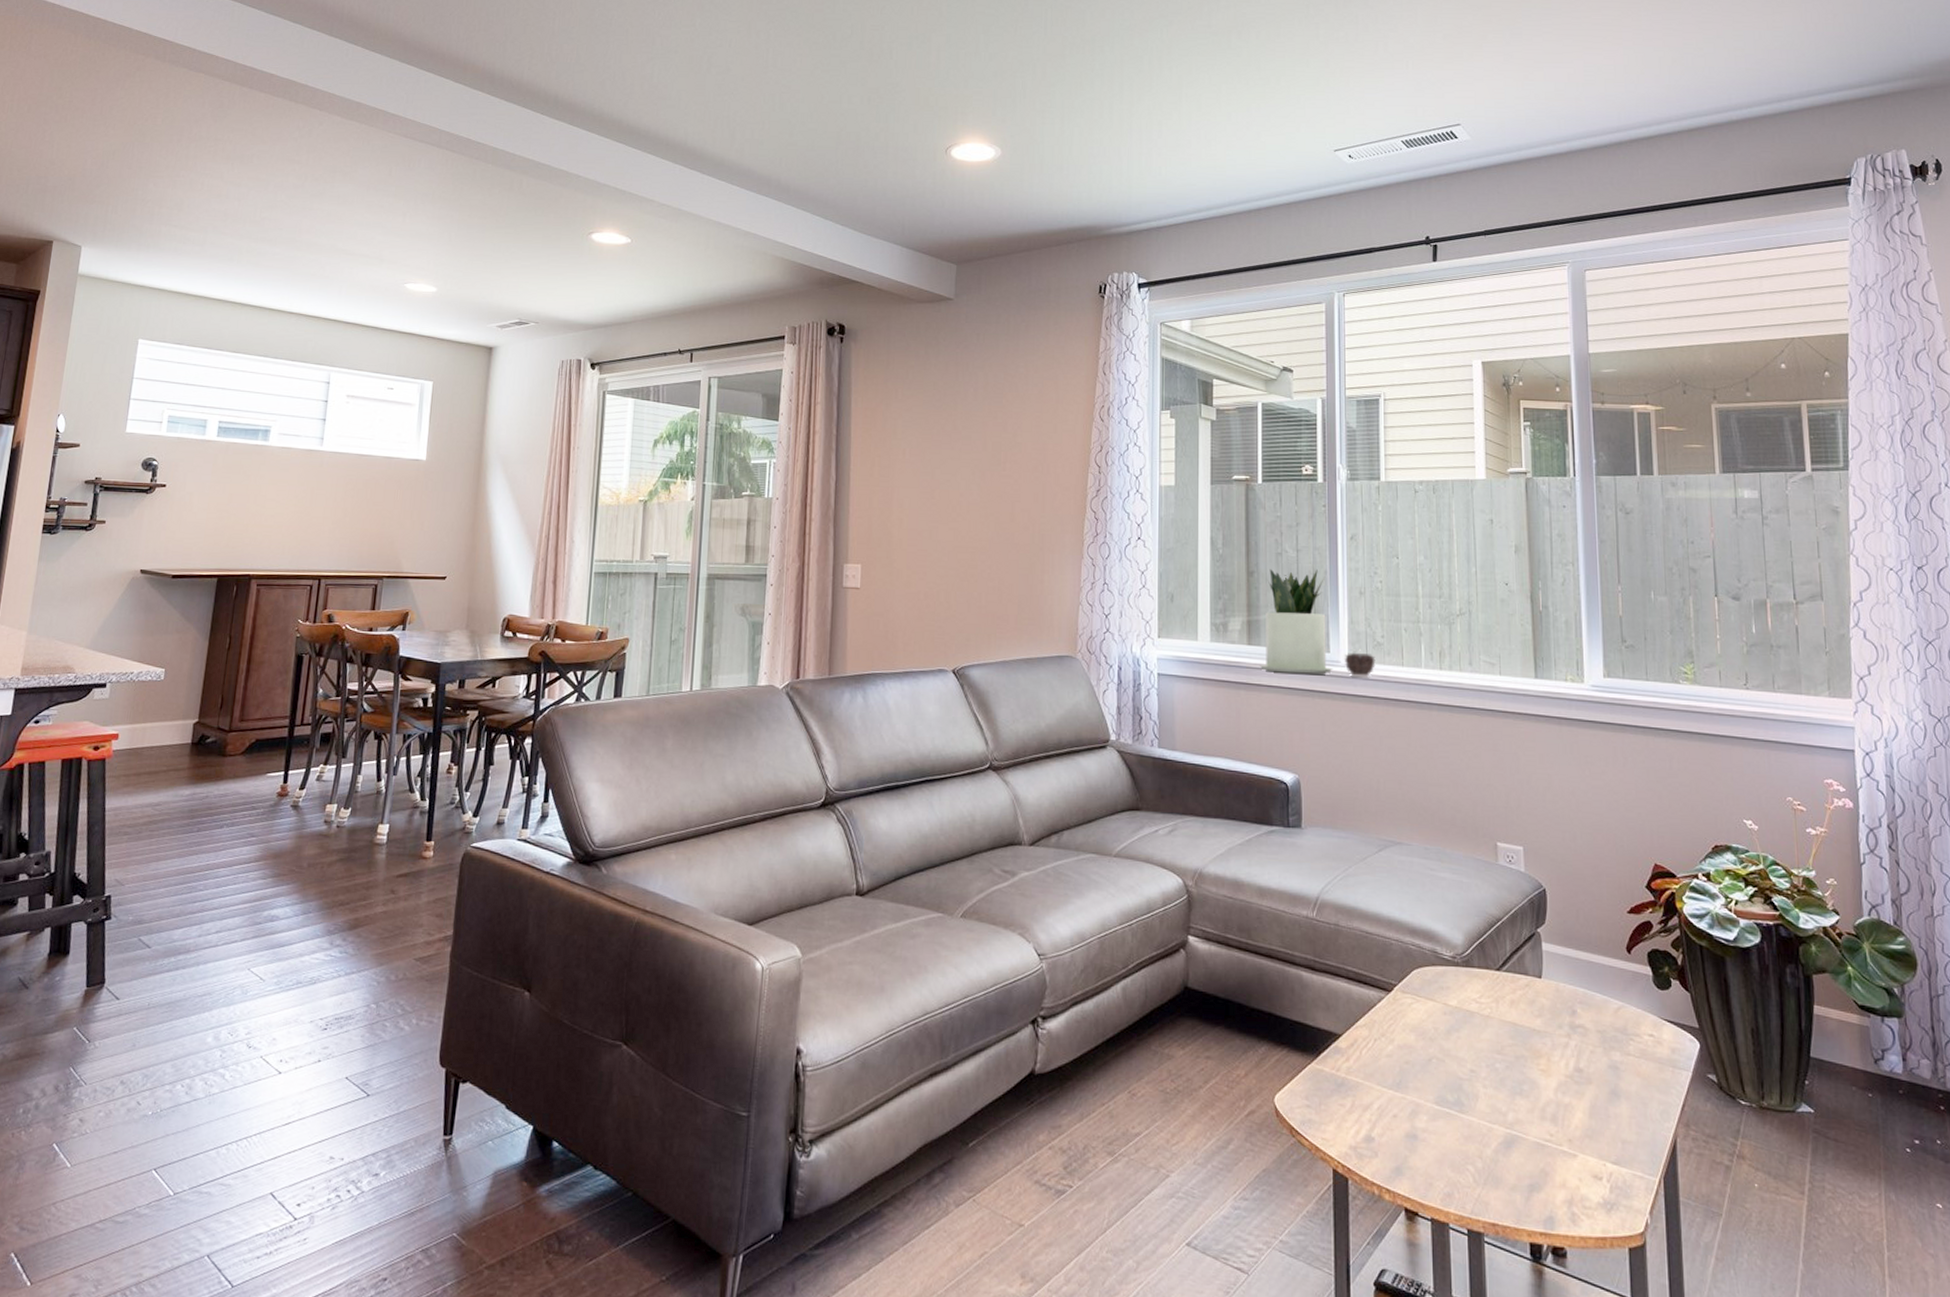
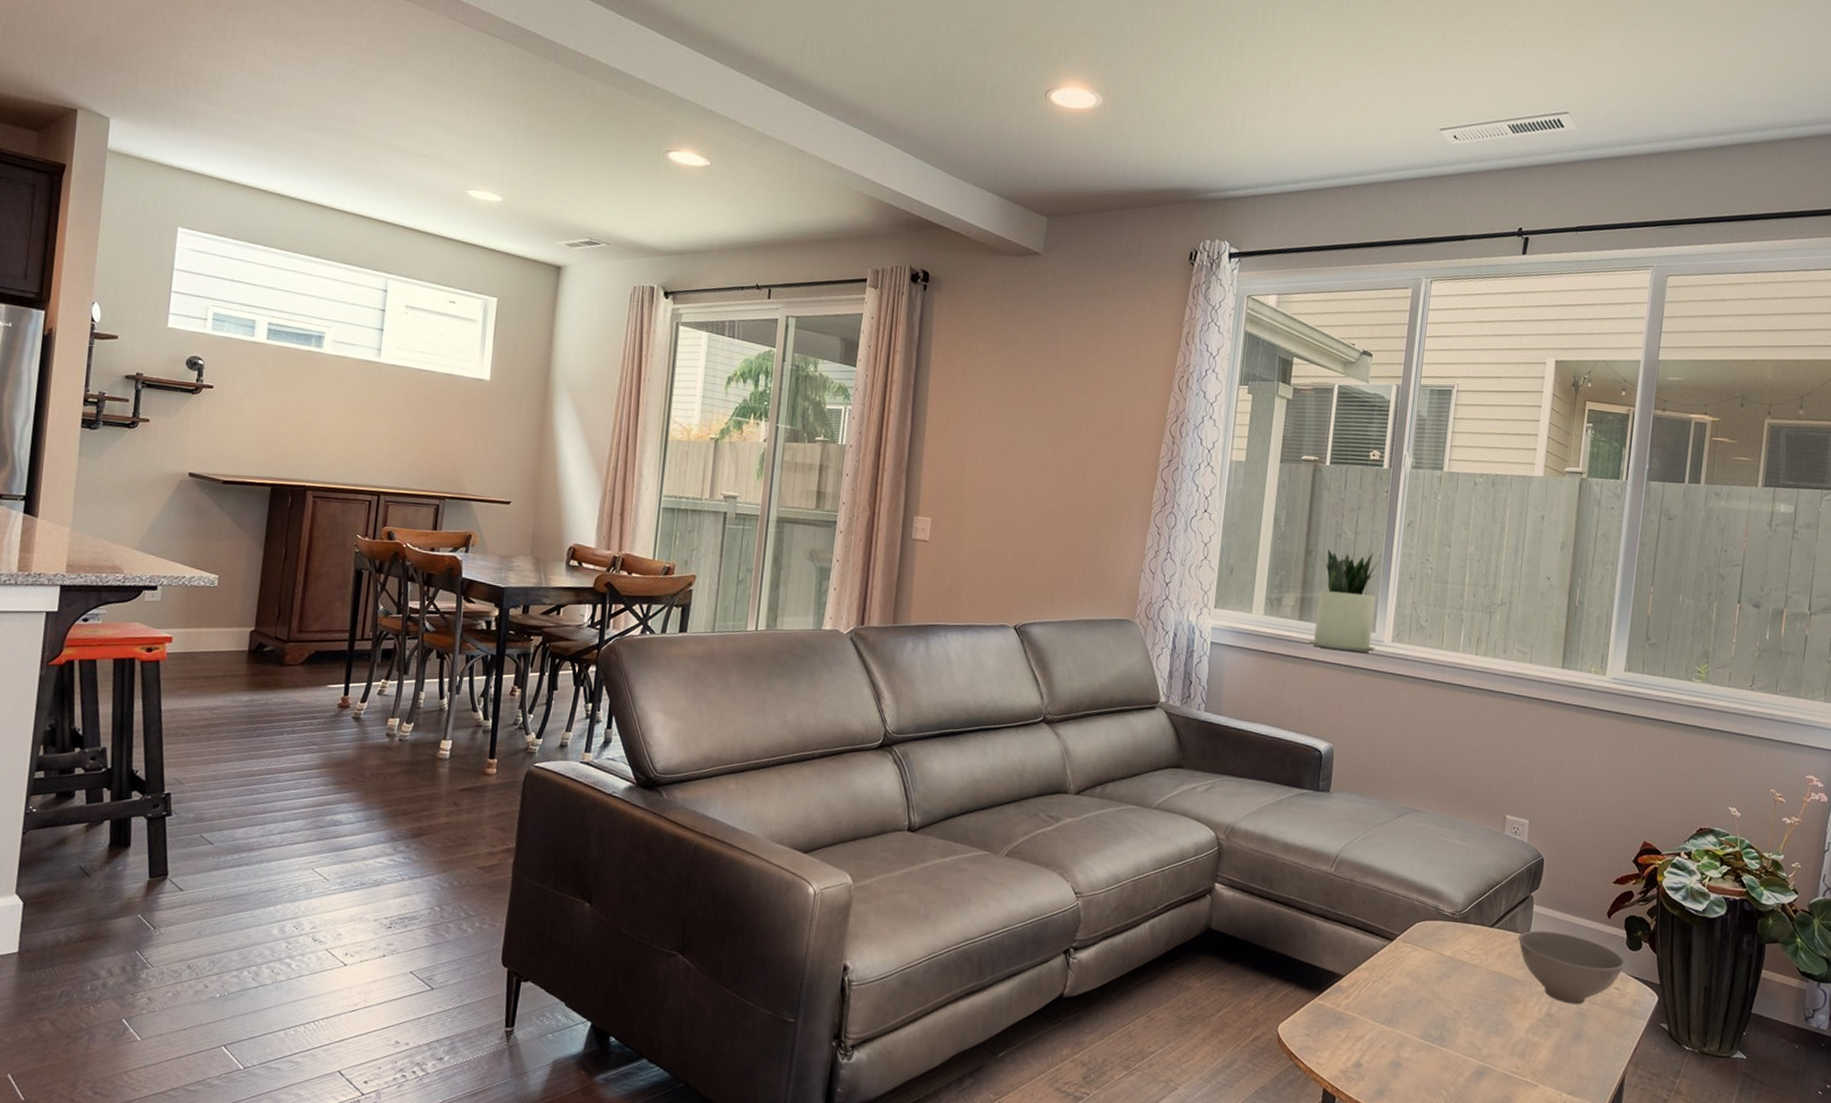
candle: present [1345,648,1376,678] -> none [1388,630,1417,658]
bowl: none [1529,971,1656,1057] -> present [1517,930,1626,1005]

